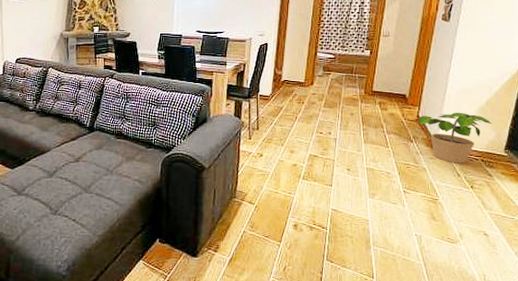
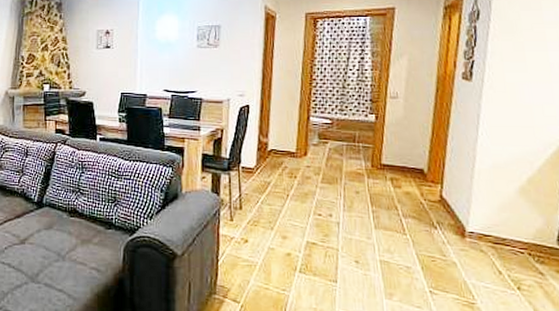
potted plant: present [418,112,492,163] -> none [442,192,537,258]

